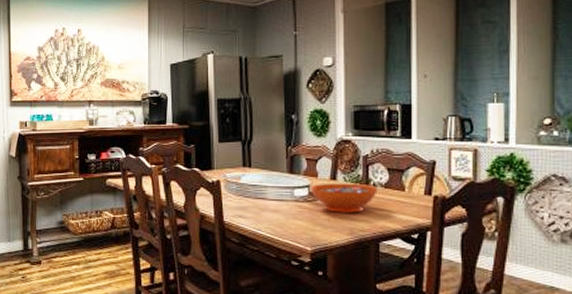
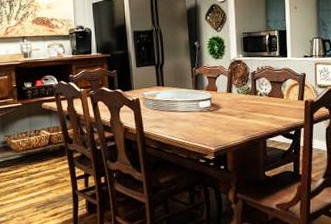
decorative bowl: present [311,183,379,213] -> none [212,94,264,119]

